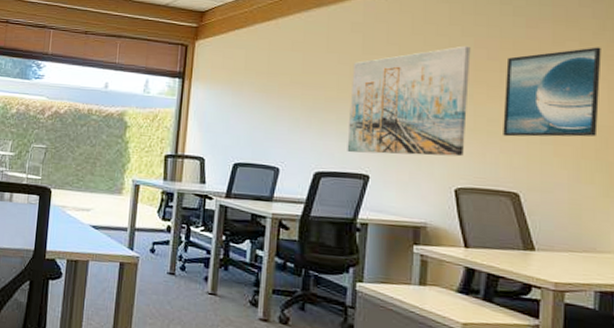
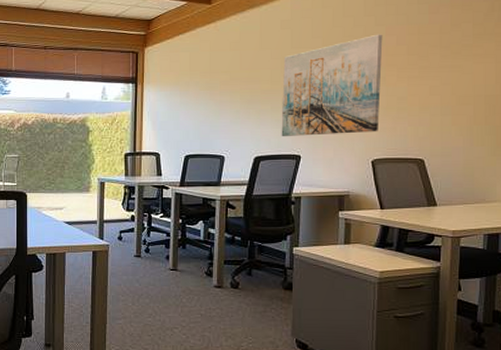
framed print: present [503,47,602,137] -> none [410,26,491,111]

